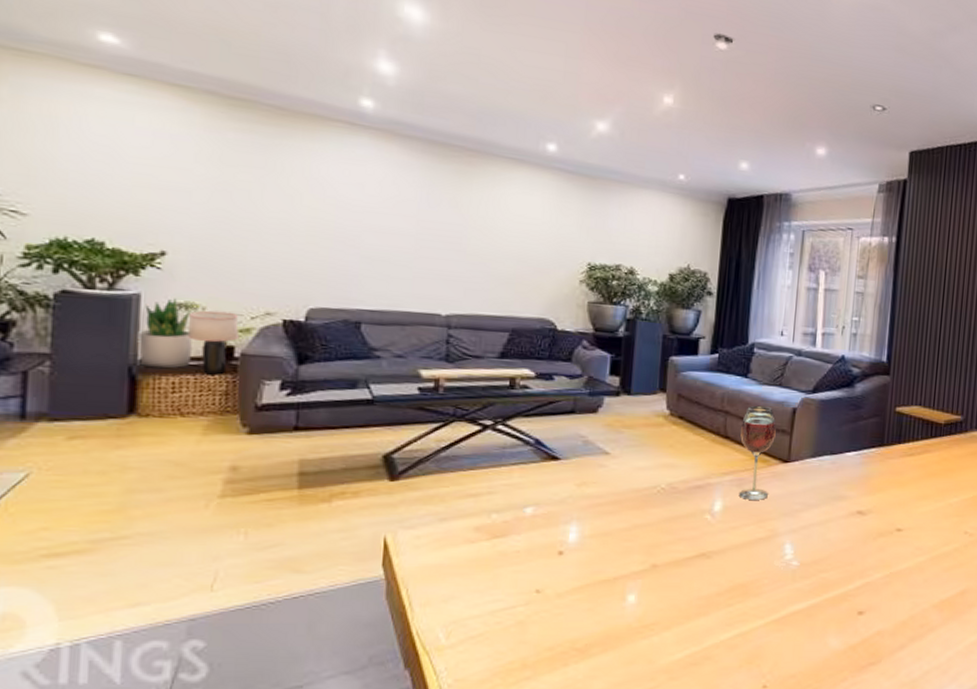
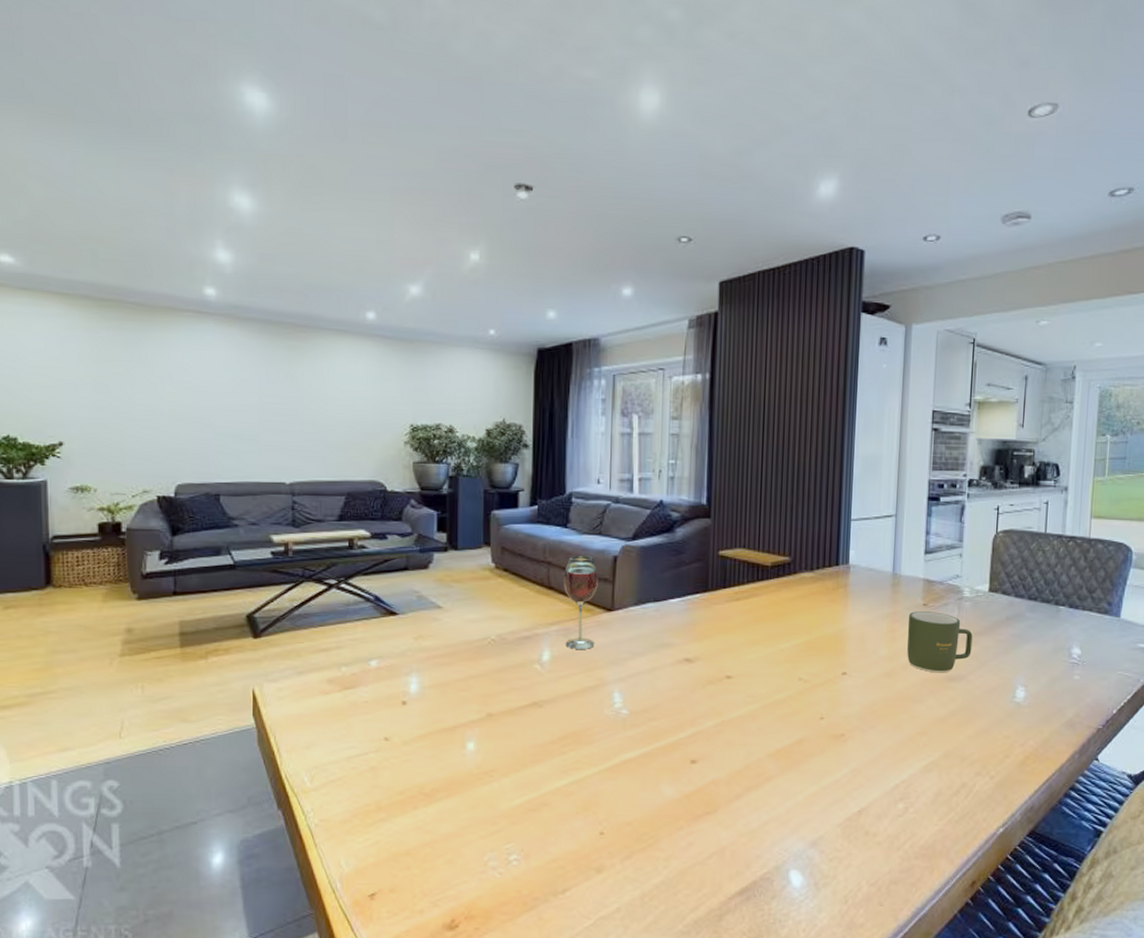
planter: present [138,298,192,369] -> none [49,483,89,545]
table lamp: present [186,310,240,375] -> none [84,492,125,549]

